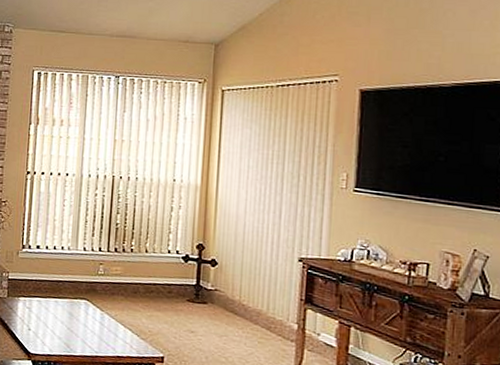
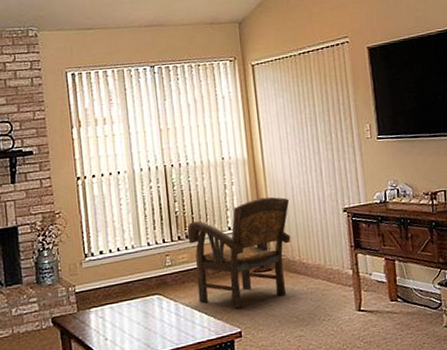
armchair: none [124,227,239,334] -> present [187,196,291,309]

